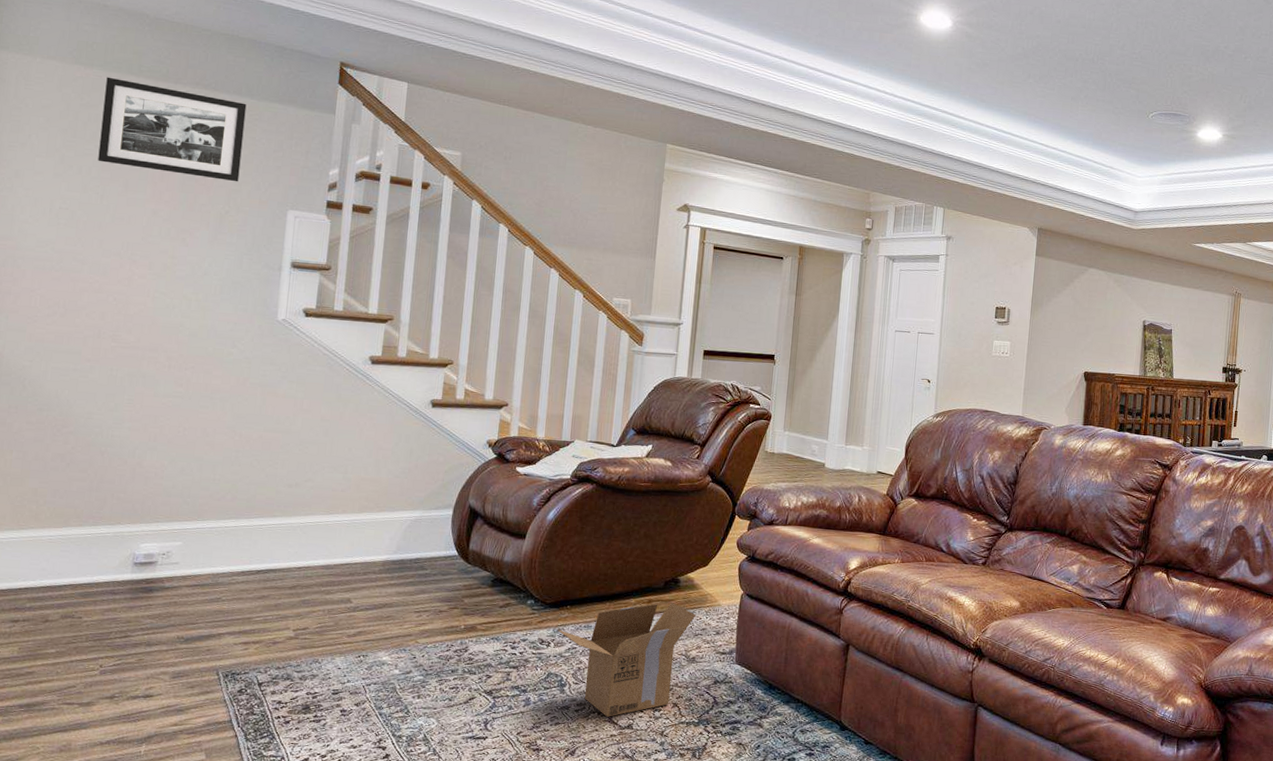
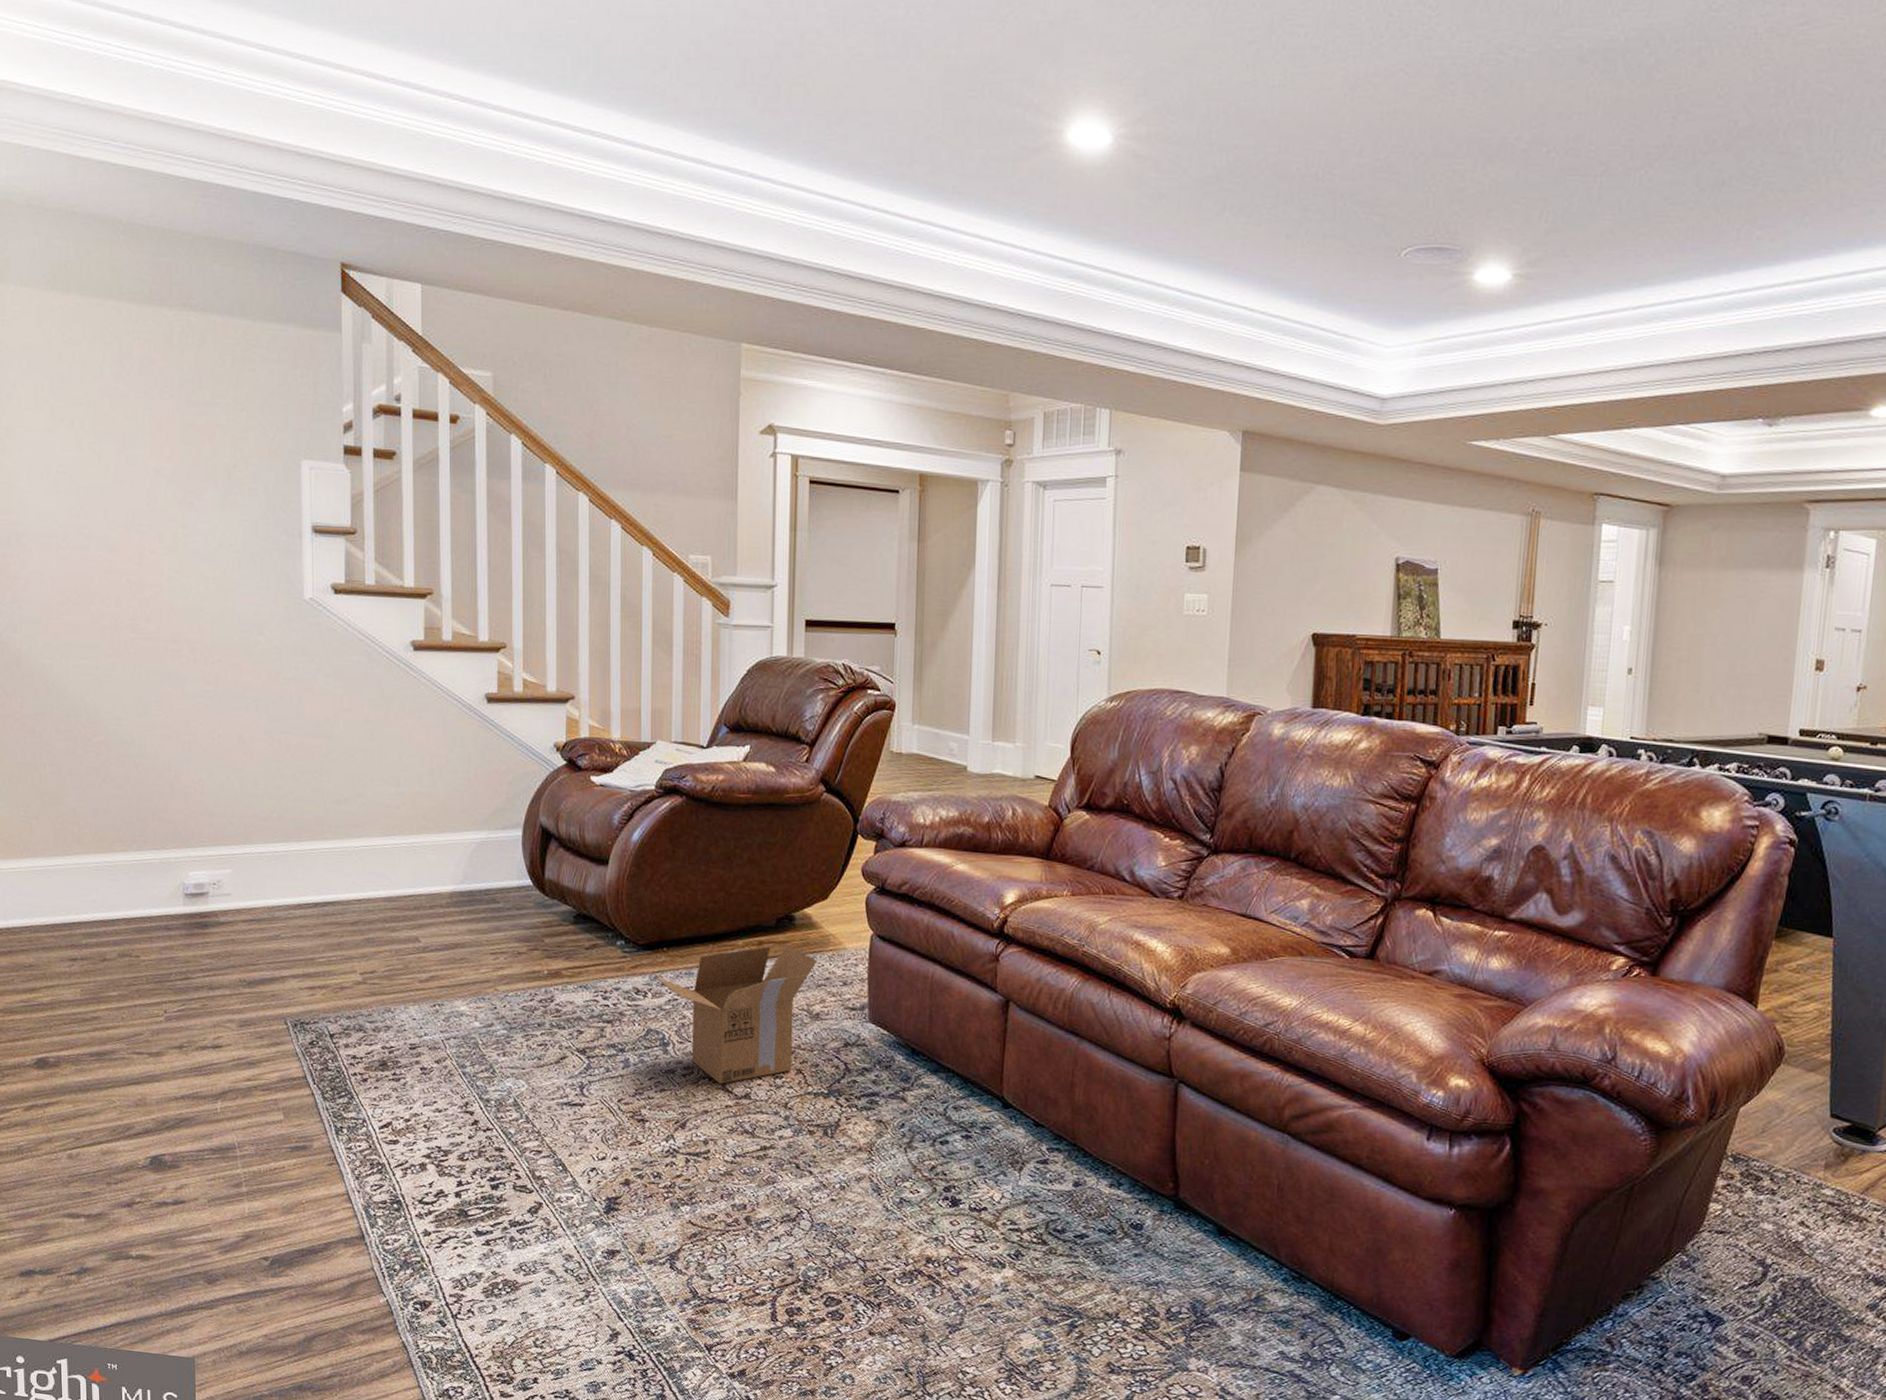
picture frame: present [98,77,247,182] -> none [86,303,243,428]

